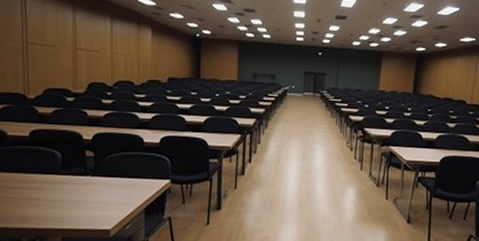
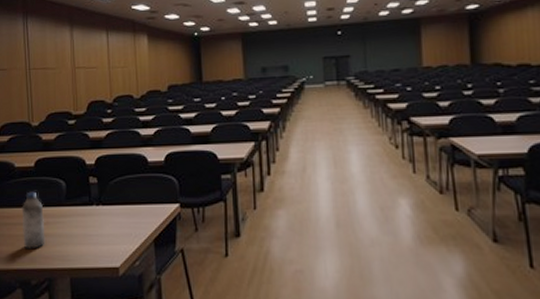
water bottle: none [13,159,39,211] -> present [22,191,45,250]

